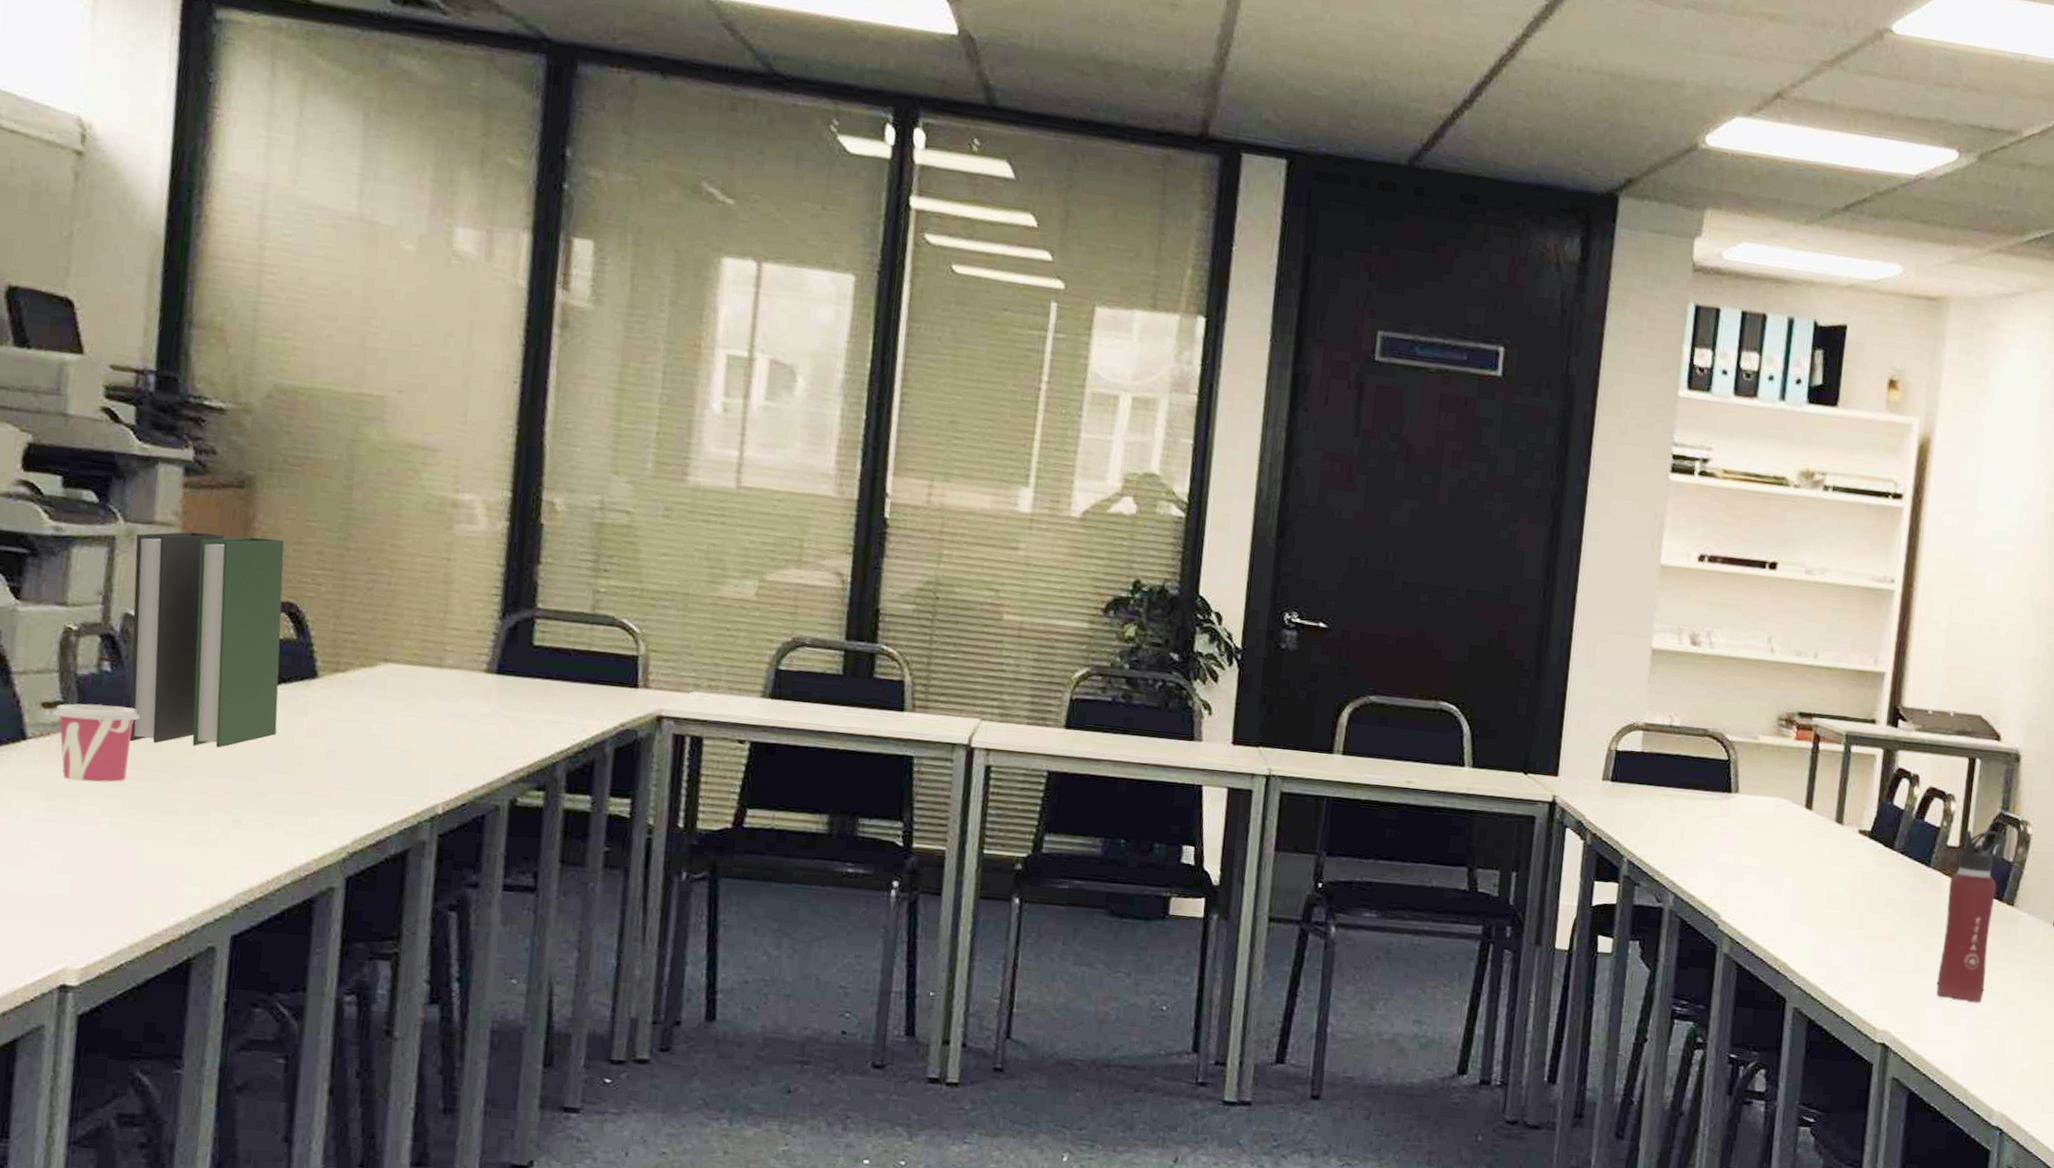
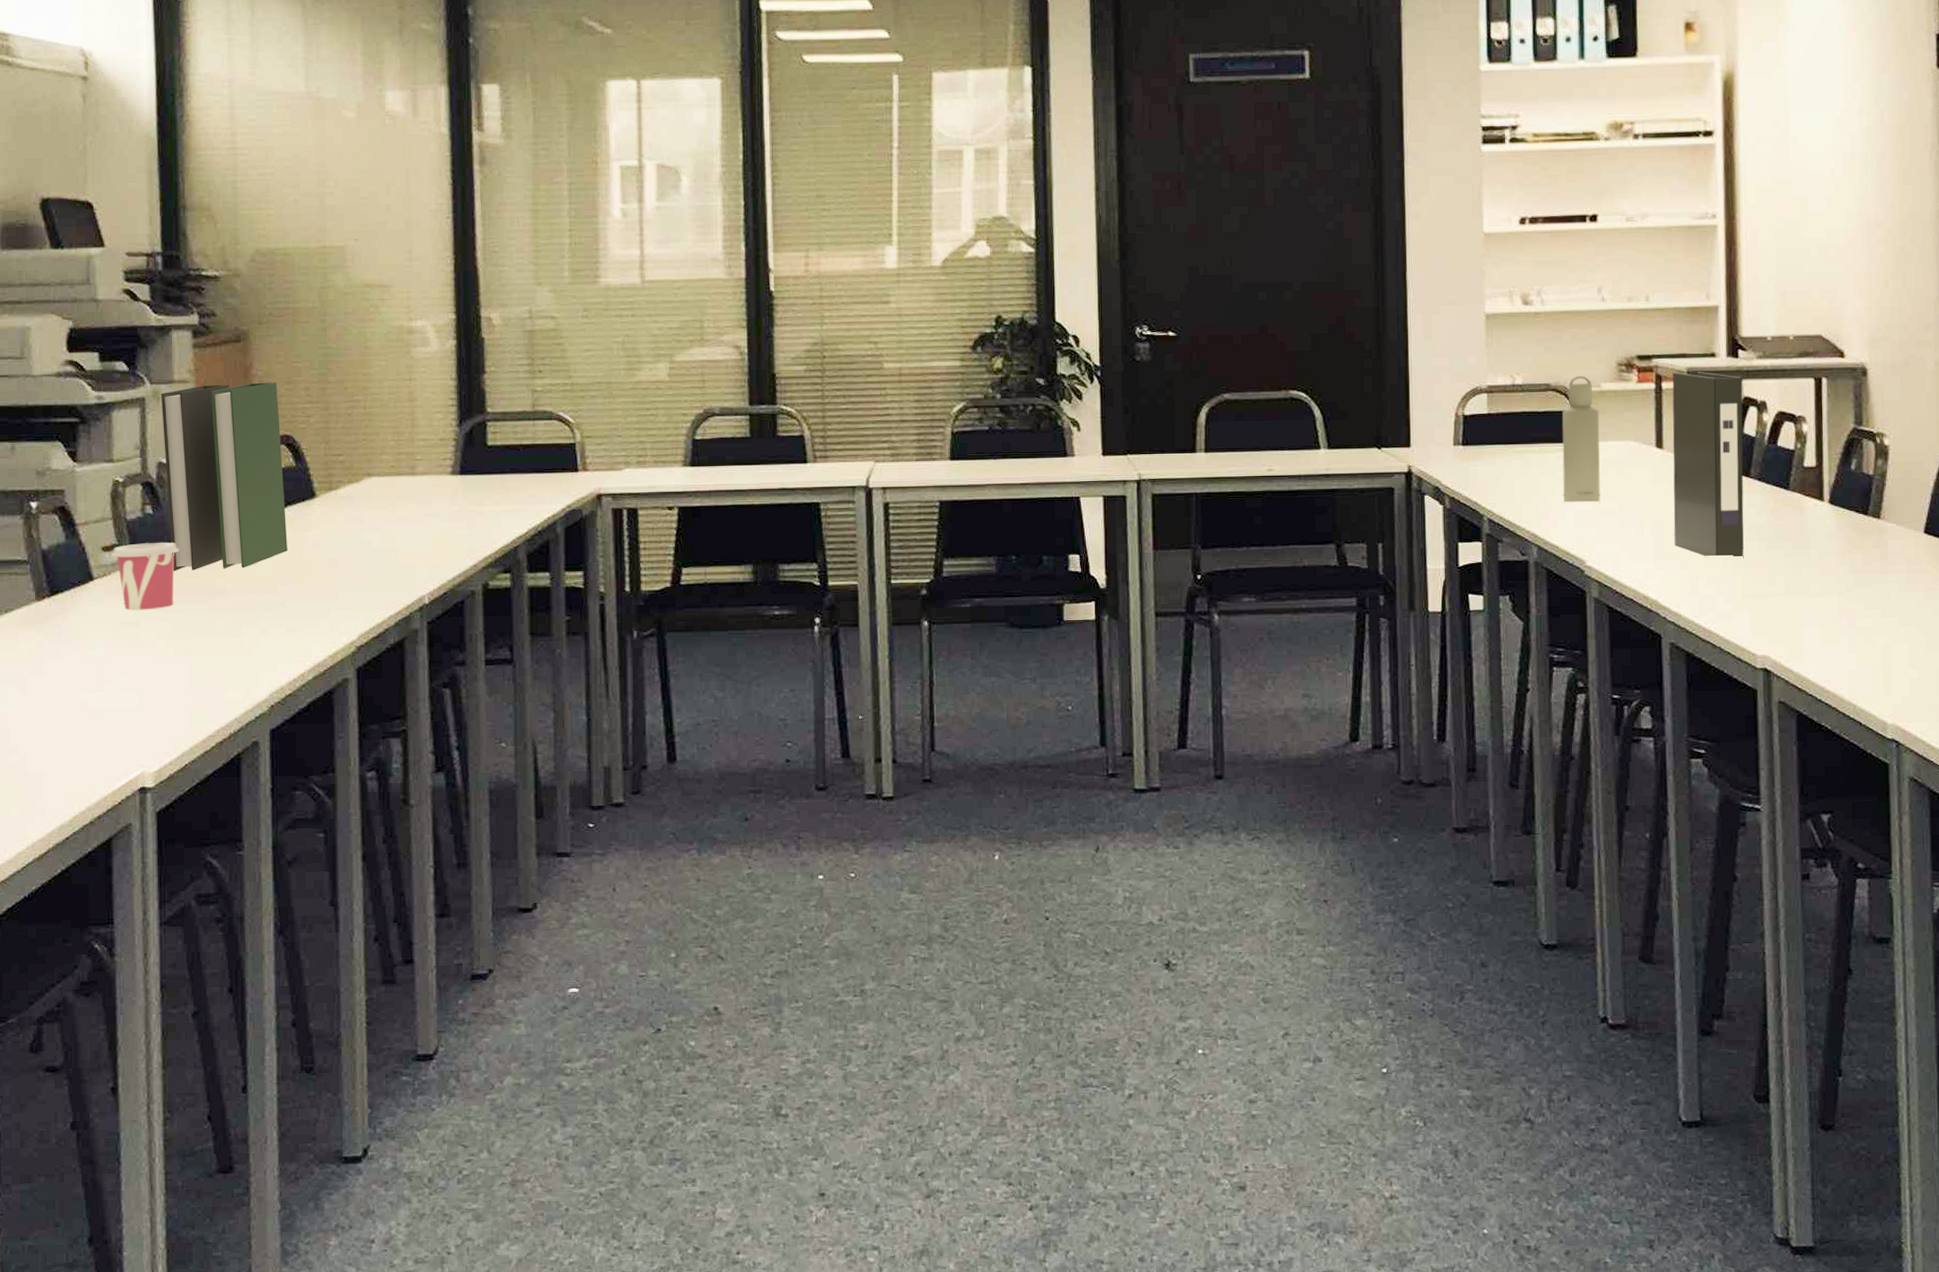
bottle: none [1706,724,1754,858] -> present [1562,375,1601,503]
binder: none [1811,734,1899,931] -> present [1672,371,1744,558]
water bottle: present [1936,829,2001,1004] -> none [1811,446,1862,620]

